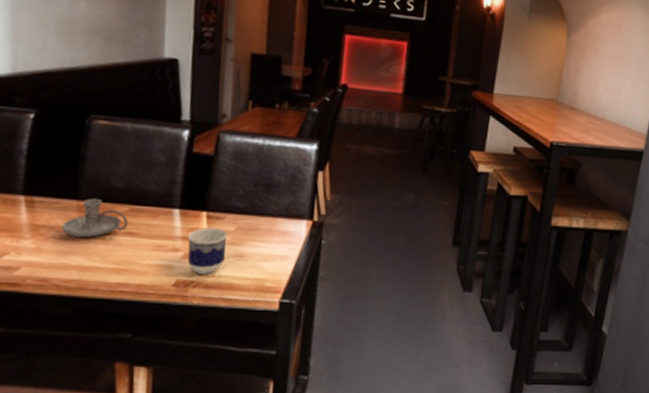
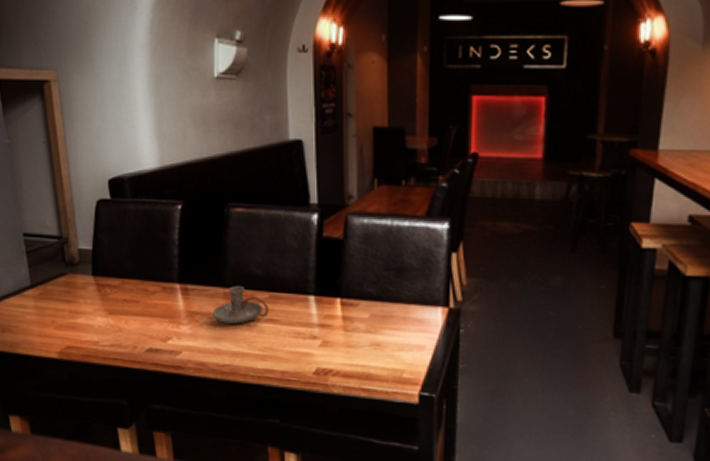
cup: present [187,227,228,274] -> none [324,315,362,363]

